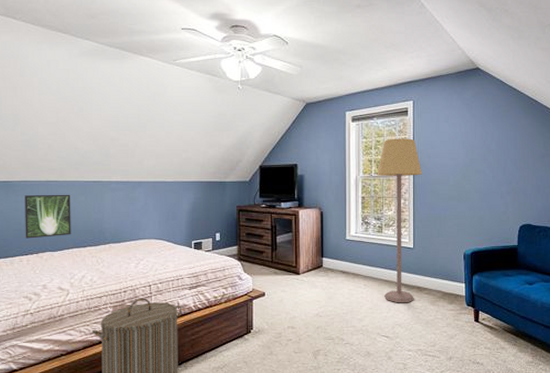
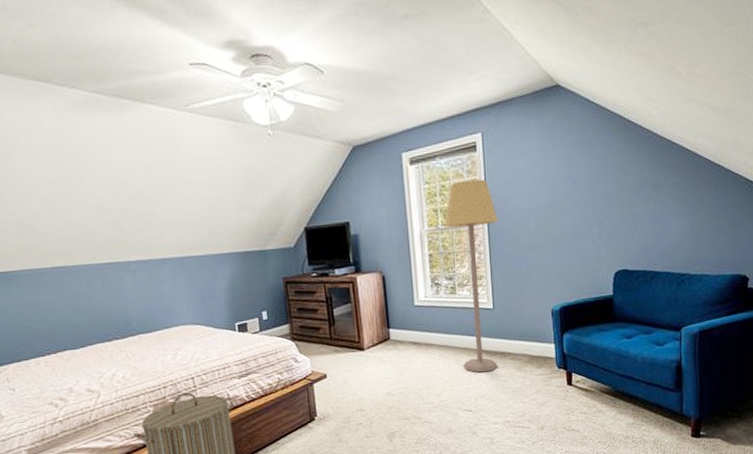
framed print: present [25,194,71,239] -> none [29,281,92,337]

